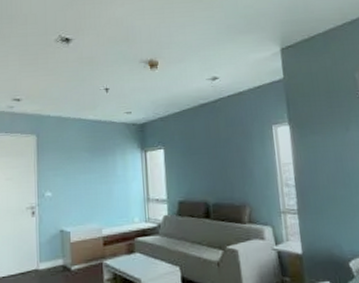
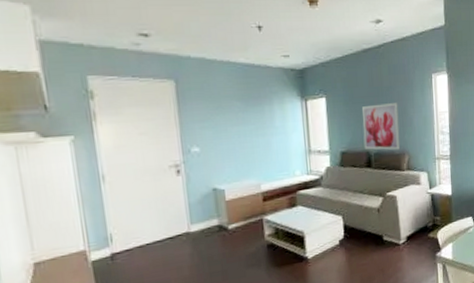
wall art: none [200,154,241,202] -> present [362,103,401,150]

